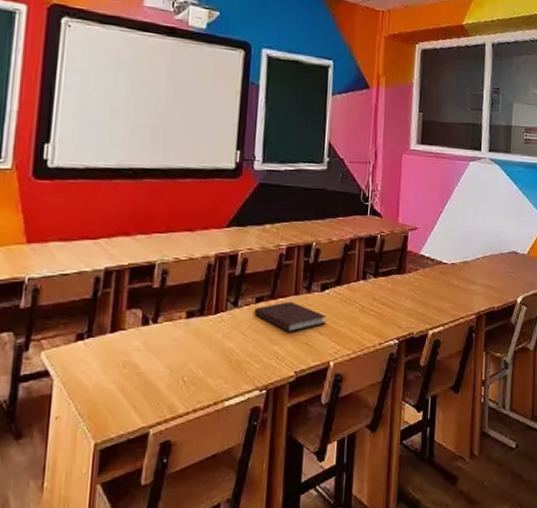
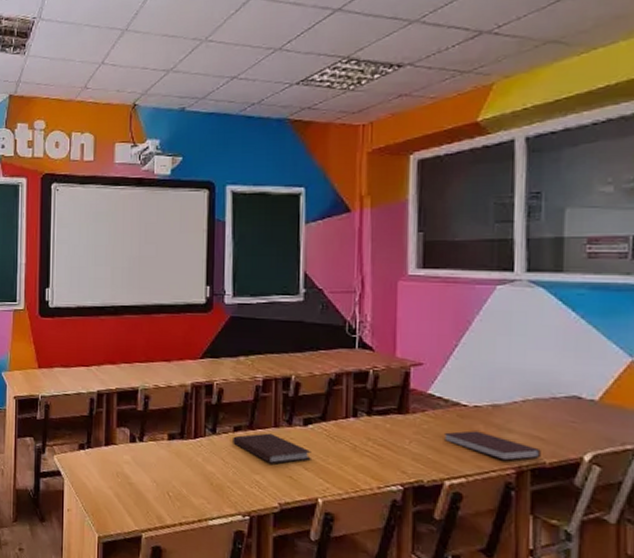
notebook: none [430,285,492,308] -> present [444,430,541,461]

